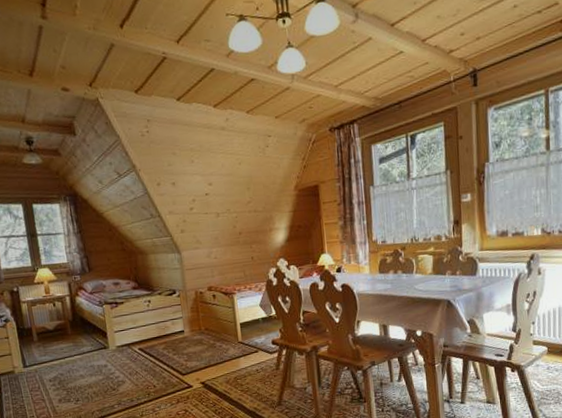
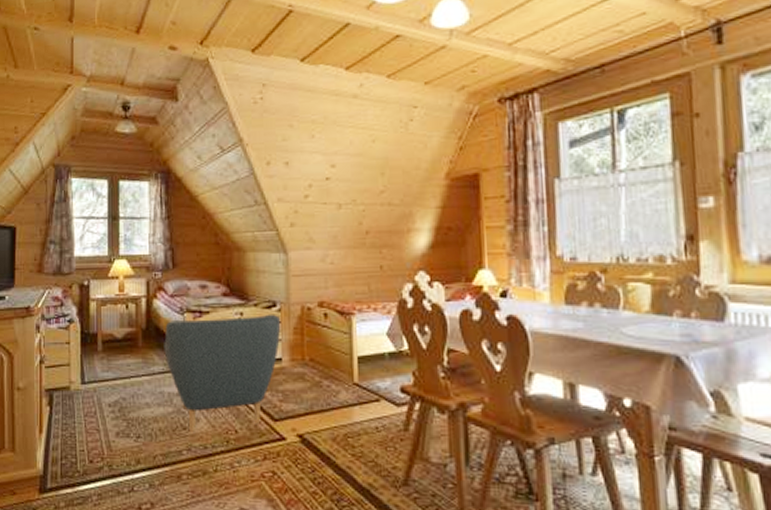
armchair: none [88,299,181,392] -> present [164,314,281,434]

